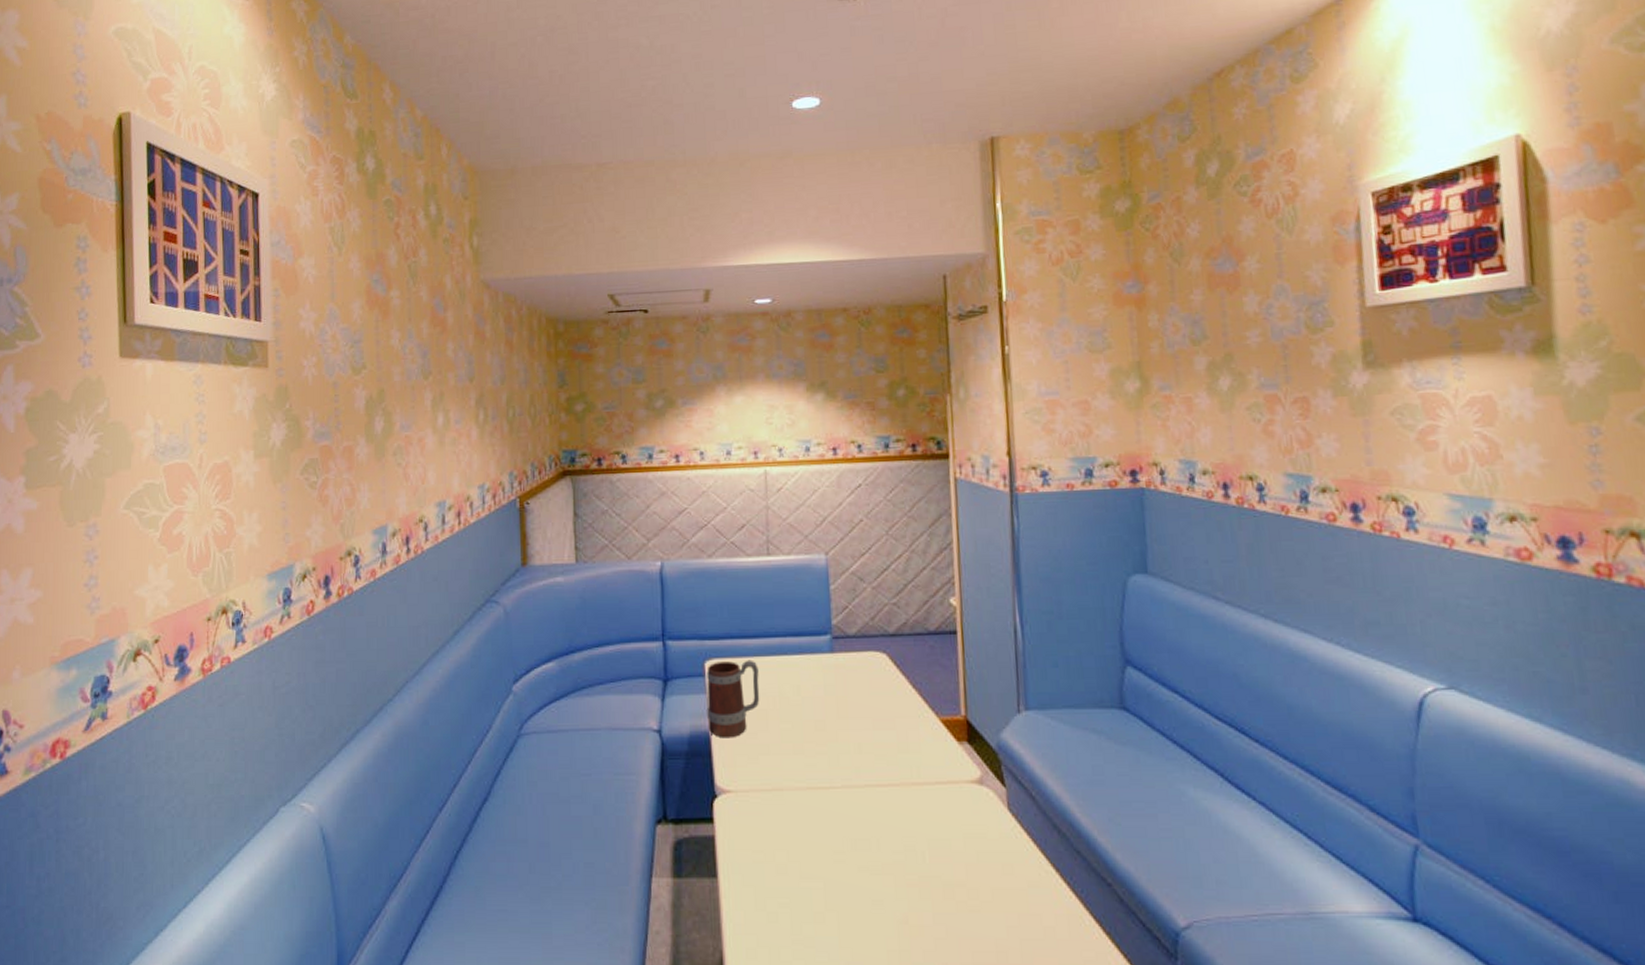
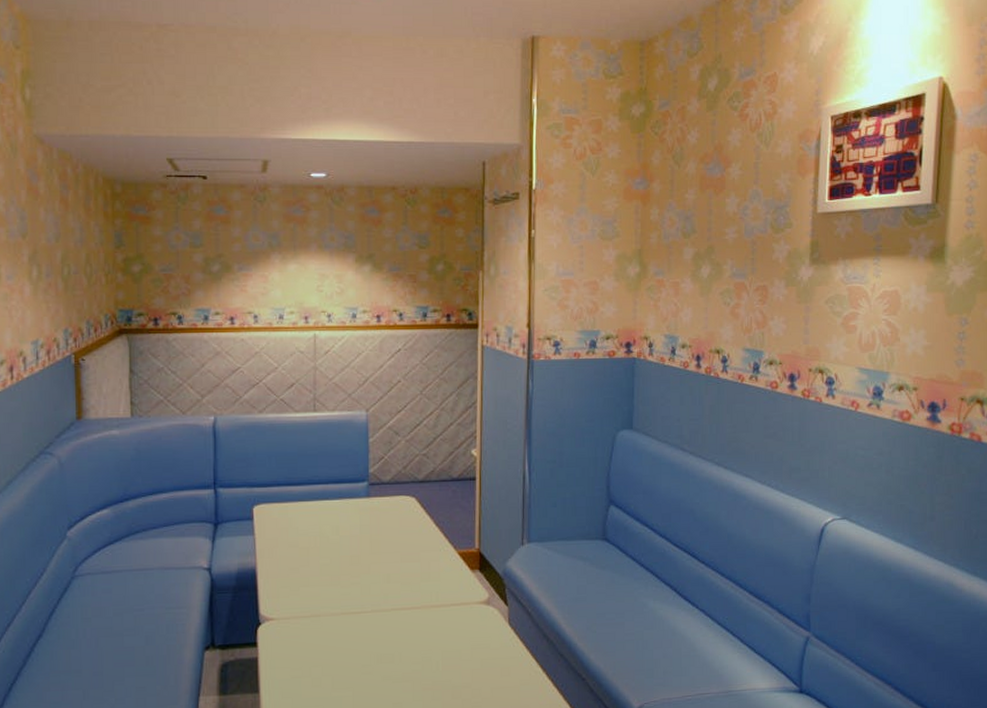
beer mug: present [707,660,760,737] -> none [254,504,303,573]

